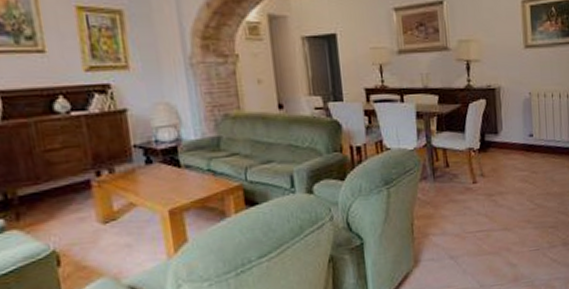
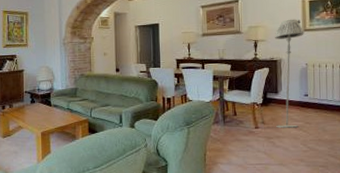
floor lamp: none [490,30,526,181] -> present [274,19,304,128]

